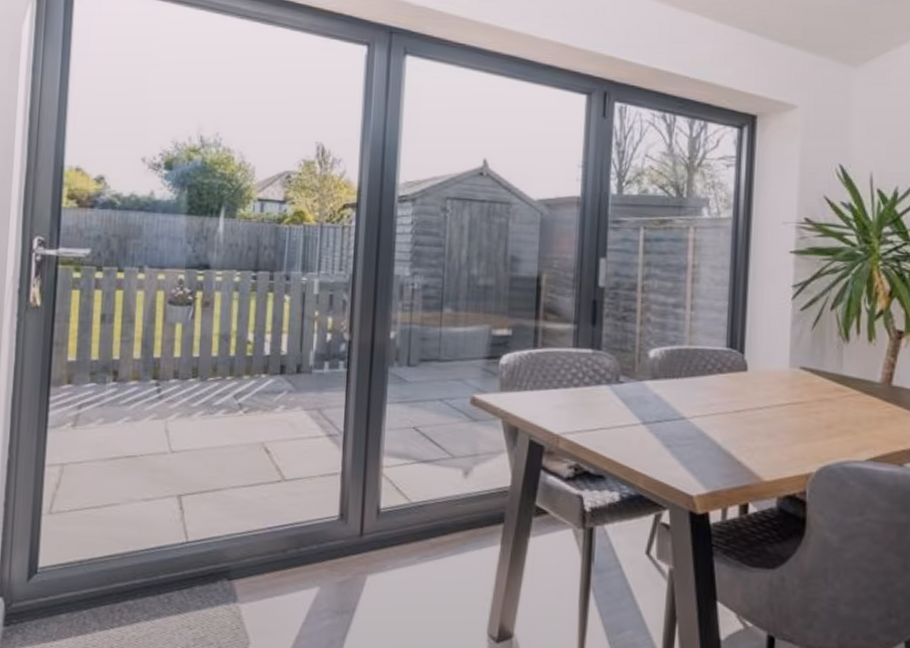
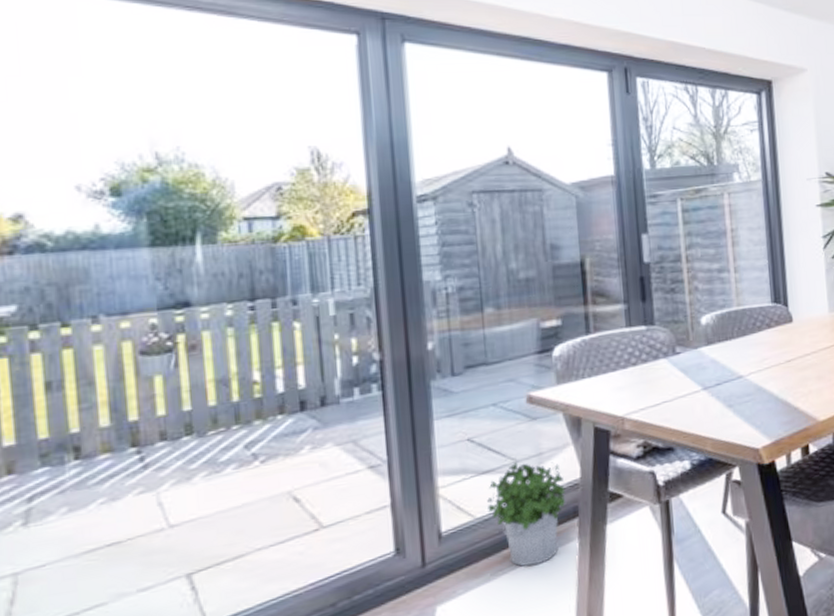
potted plant: none [423,457,495,560] -> present [487,461,566,567]

